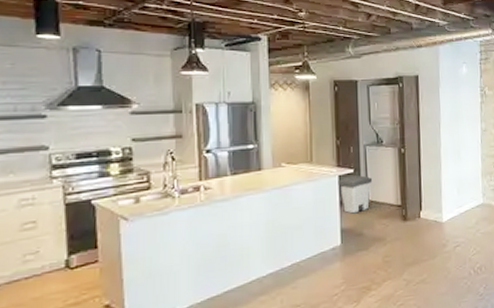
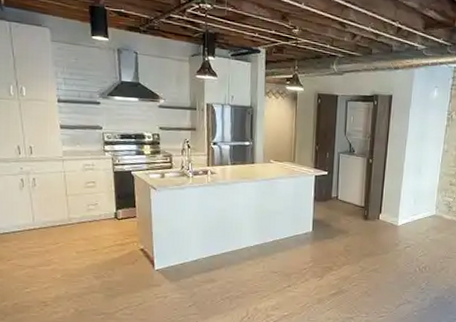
trash can: present [338,175,372,214] -> none [314,177,342,208]

